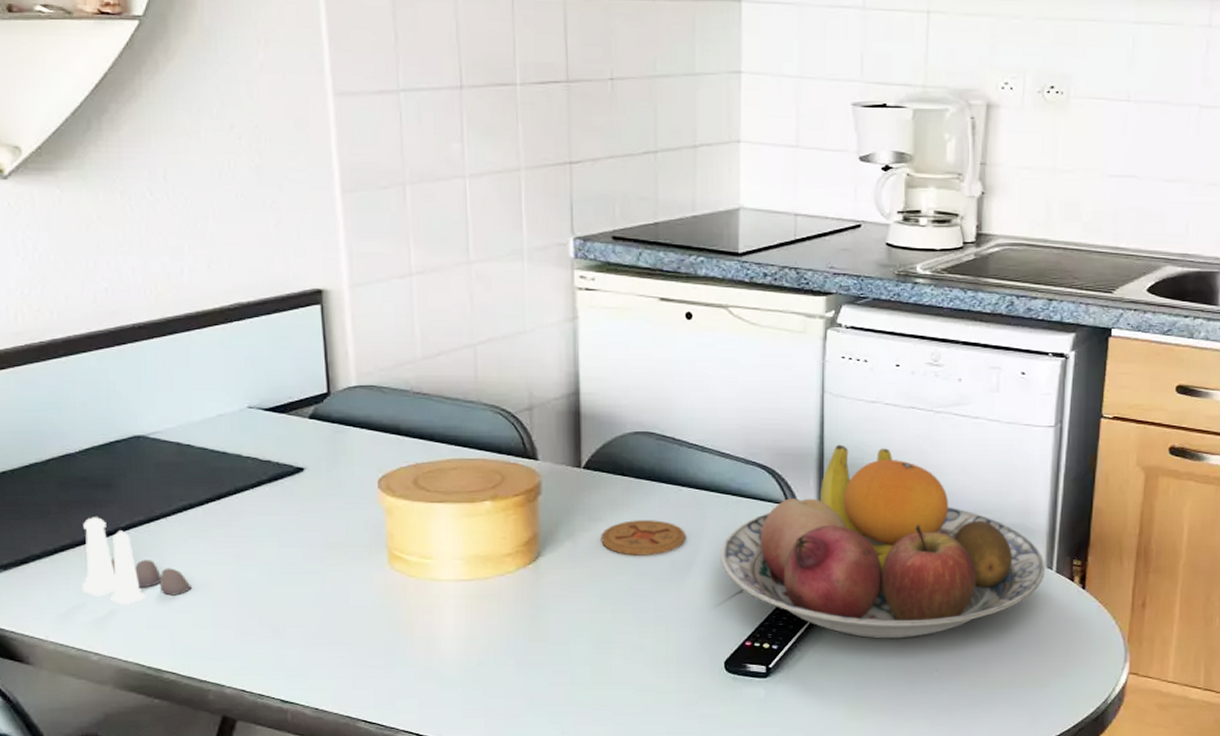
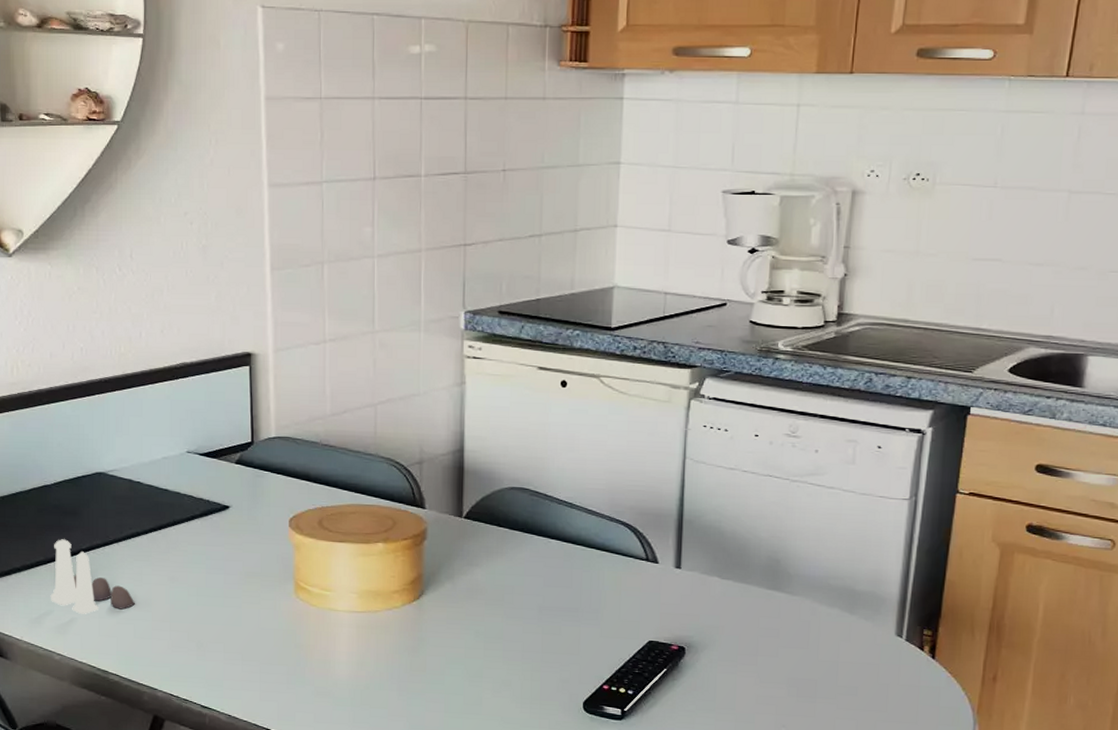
coaster: present [601,520,686,556] -> none [477,567,553,600]
fruit bowl: present [721,444,1045,639] -> none [584,507,895,694]

